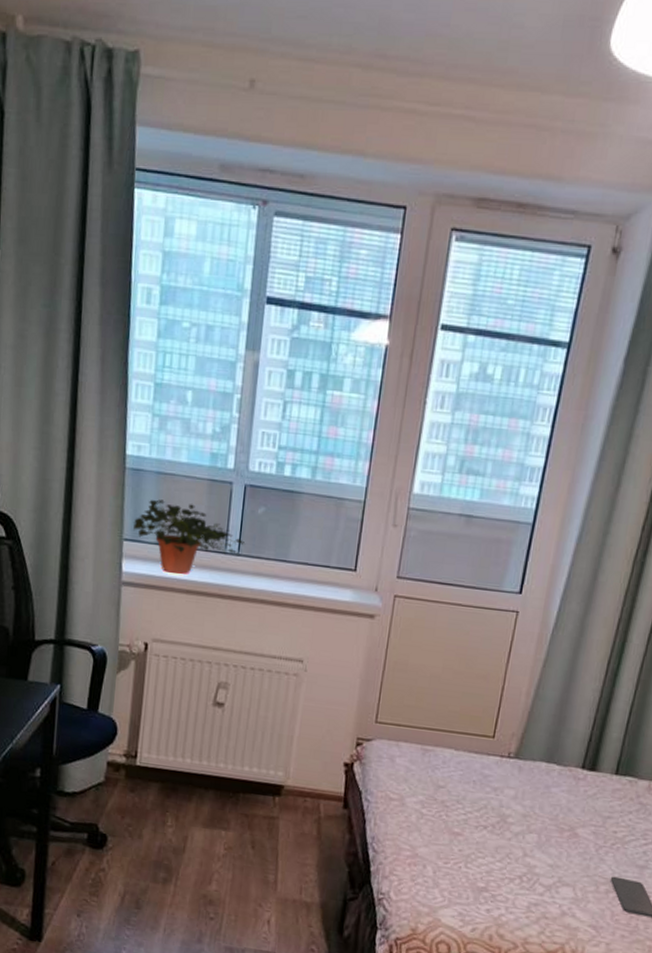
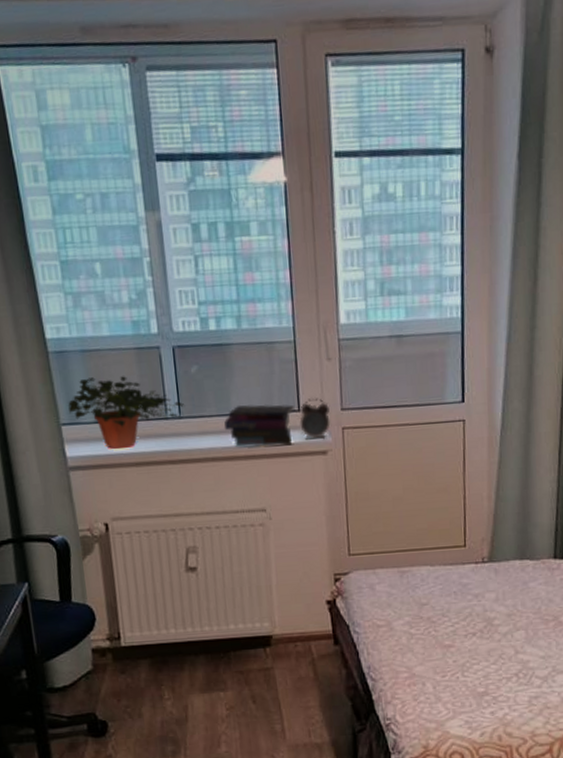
books: none [278,553,351,603] -> present [224,404,294,448]
alarm clock: none [353,560,386,604] -> present [299,398,331,440]

